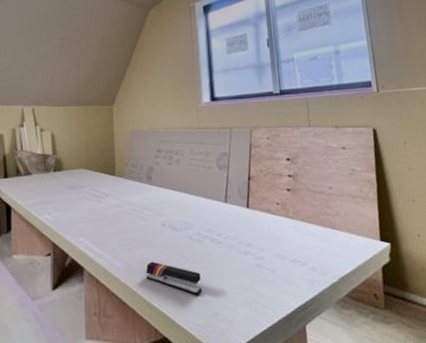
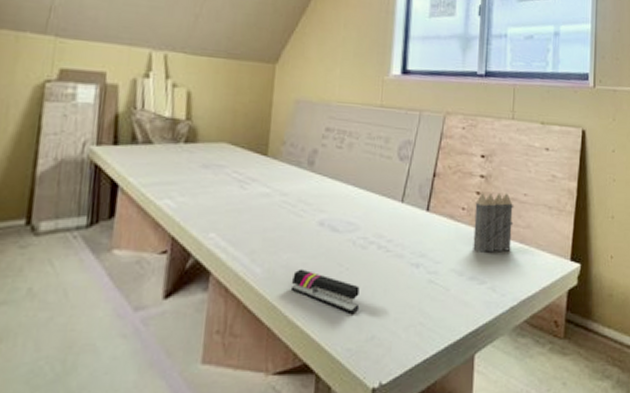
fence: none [287,187,325,239] -> present [473,192,514,252]

